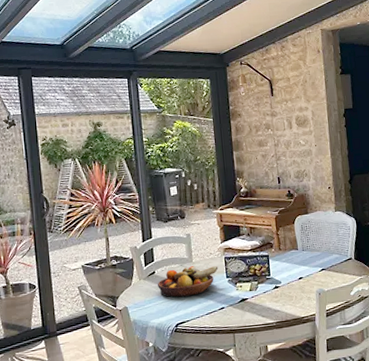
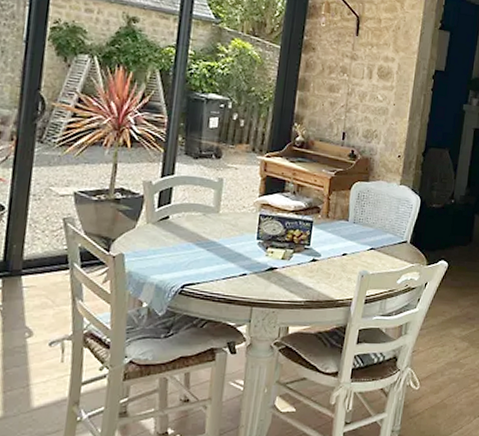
fruit bowl: present [158,266,219,297] -> none [169,217,250,254]

